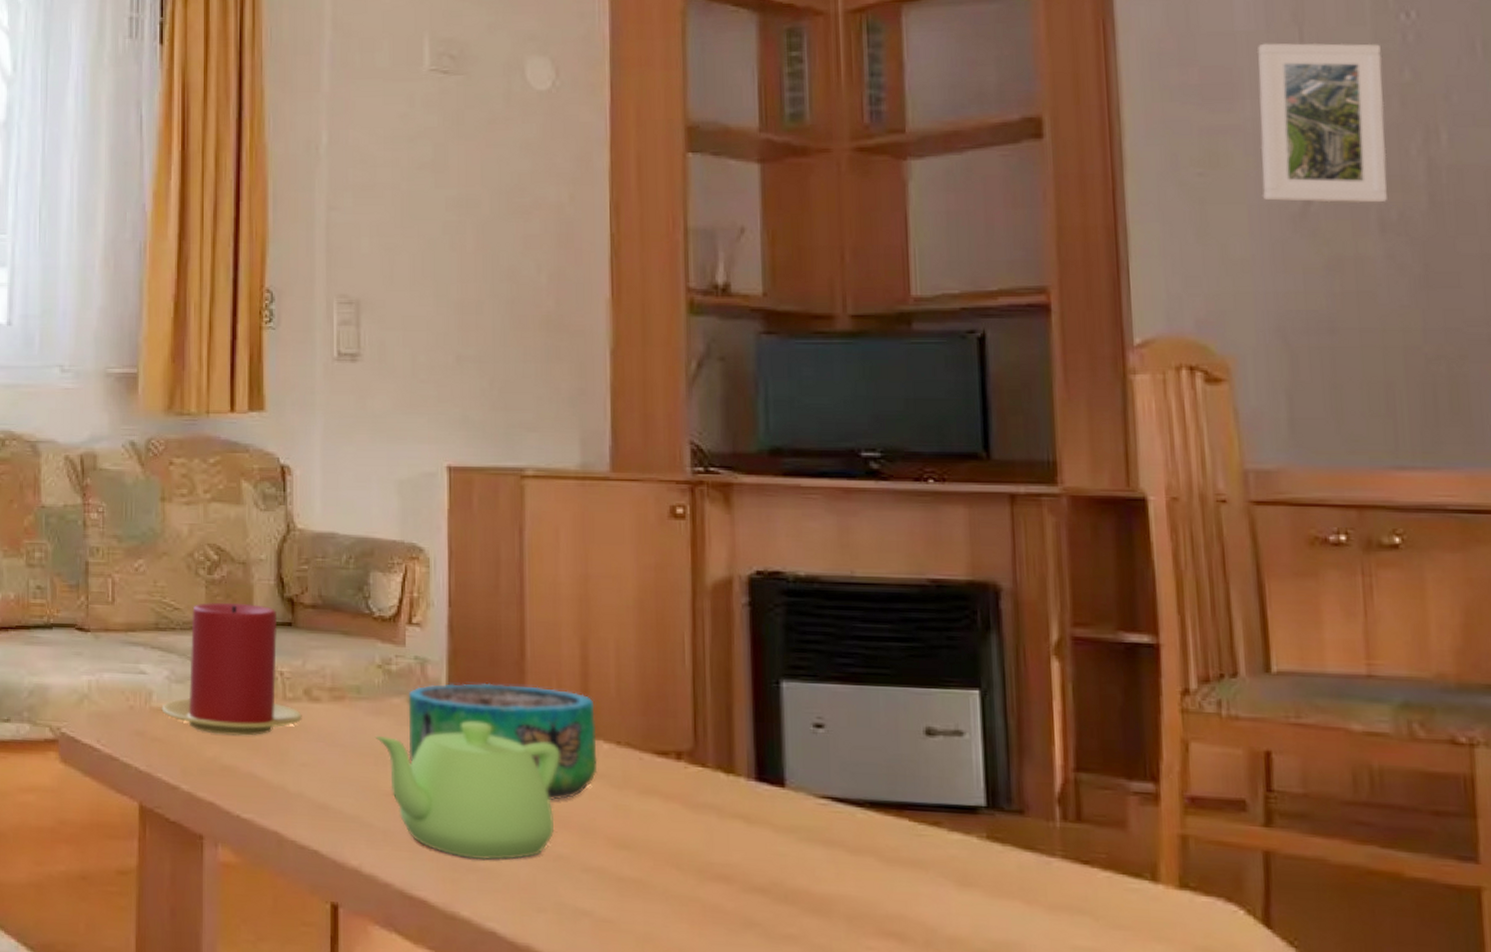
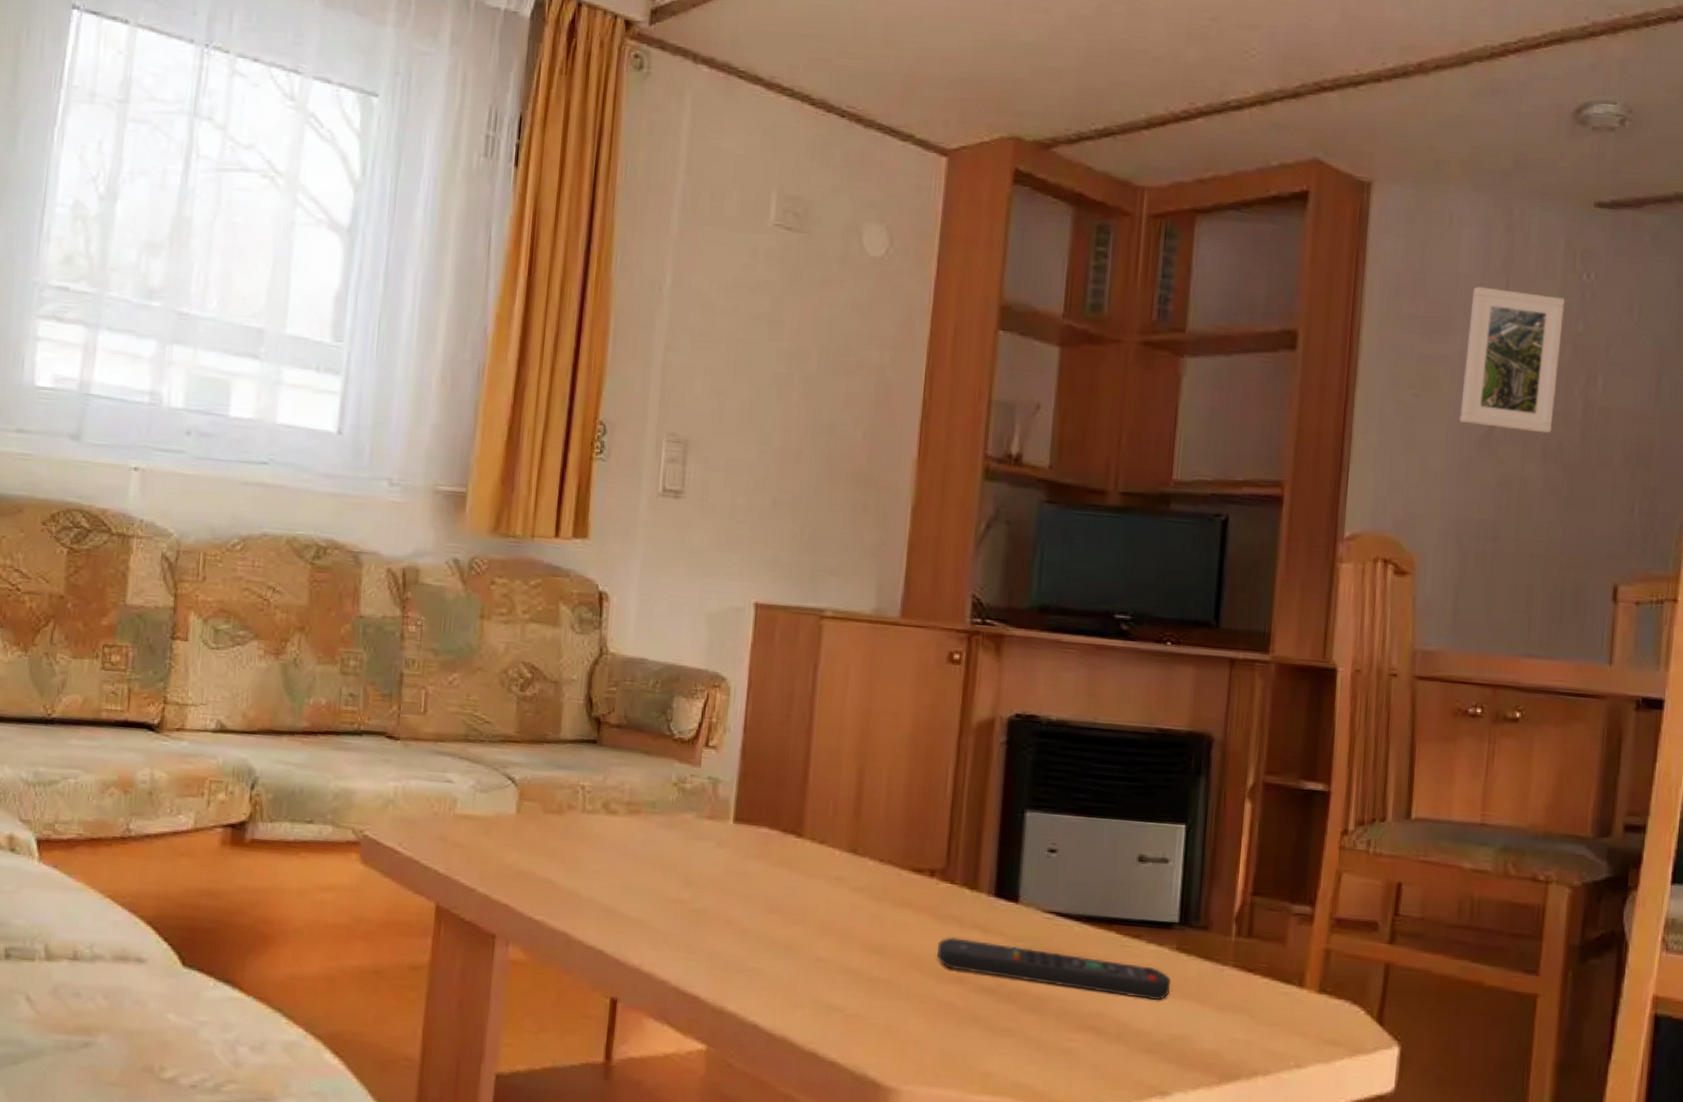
candle: present [161,602,302,736] -> none [464,717,599,844]
teapot: present [374,721,560,860] -> none [664,837,830,962]
decorative bowl: present [408,682,598,801] -> none [694,802,865,910]
remote control: none [694,829,985,900] -> present [937,937,1170,1000]

